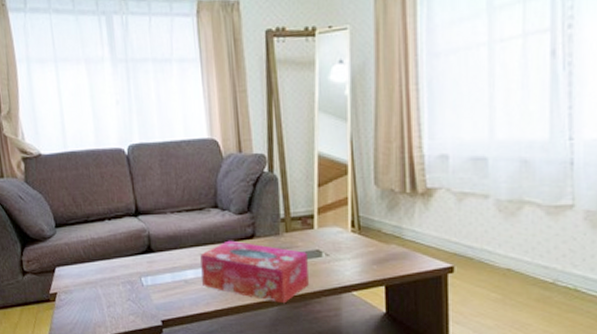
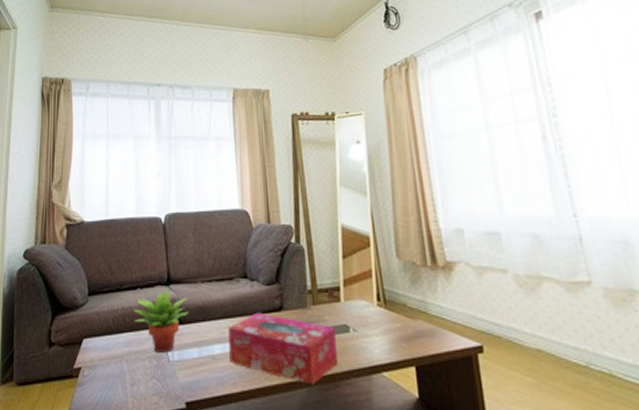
succulent plant: none [103,219,159,278] -> present [133,289,189,353]

